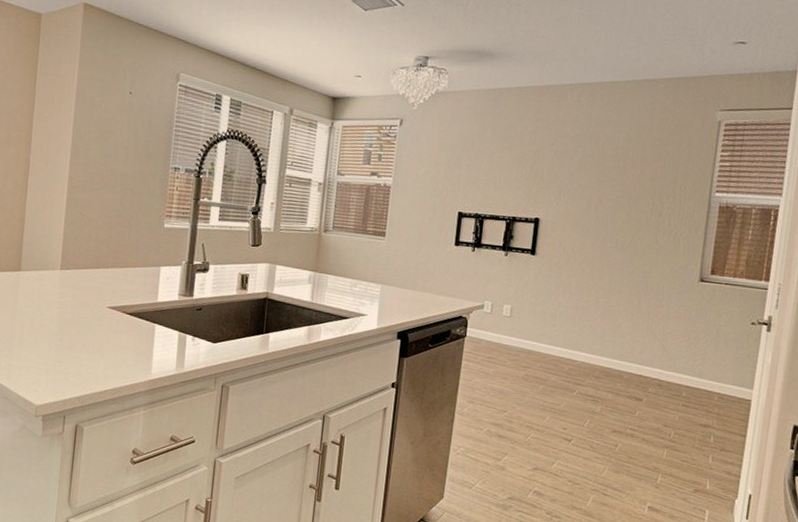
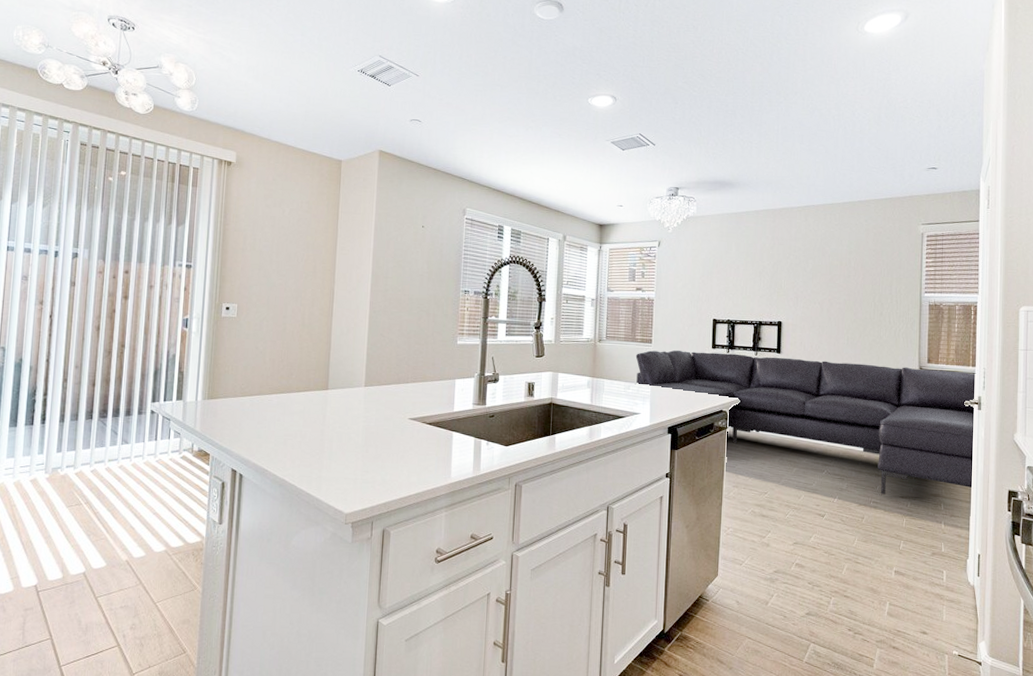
sofa: none [362,244,770,421] -> present [634,350,977,495]

